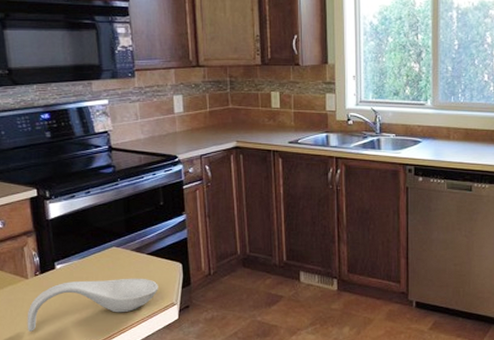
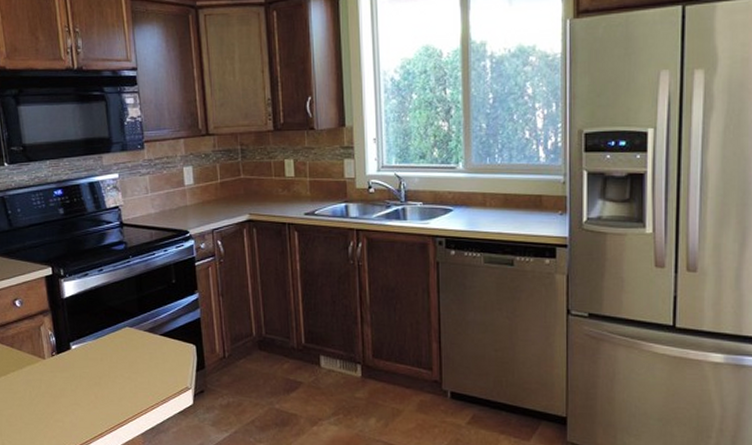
spoon rest: present [27,278,158,332] -> none [45,360,172,413]

